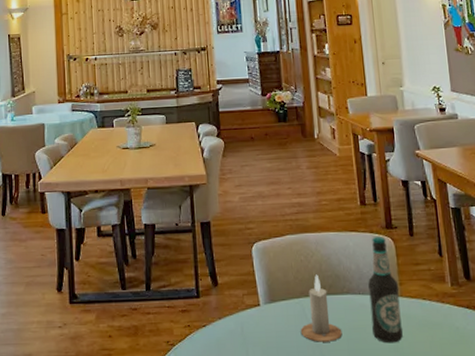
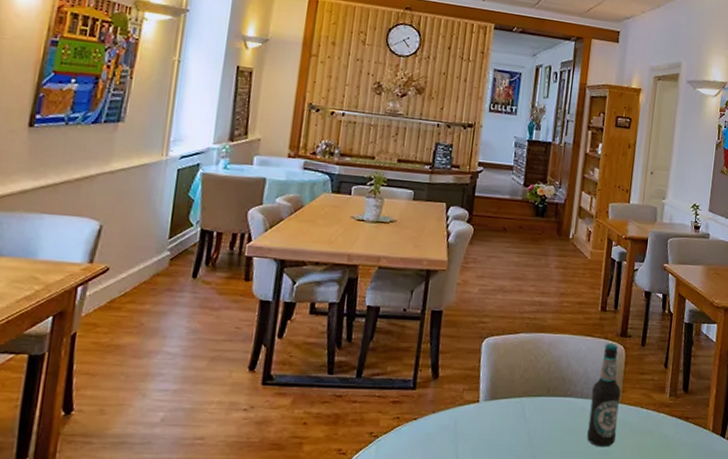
candle: present [300,274,342,342] -> none [516,375,558,443]

